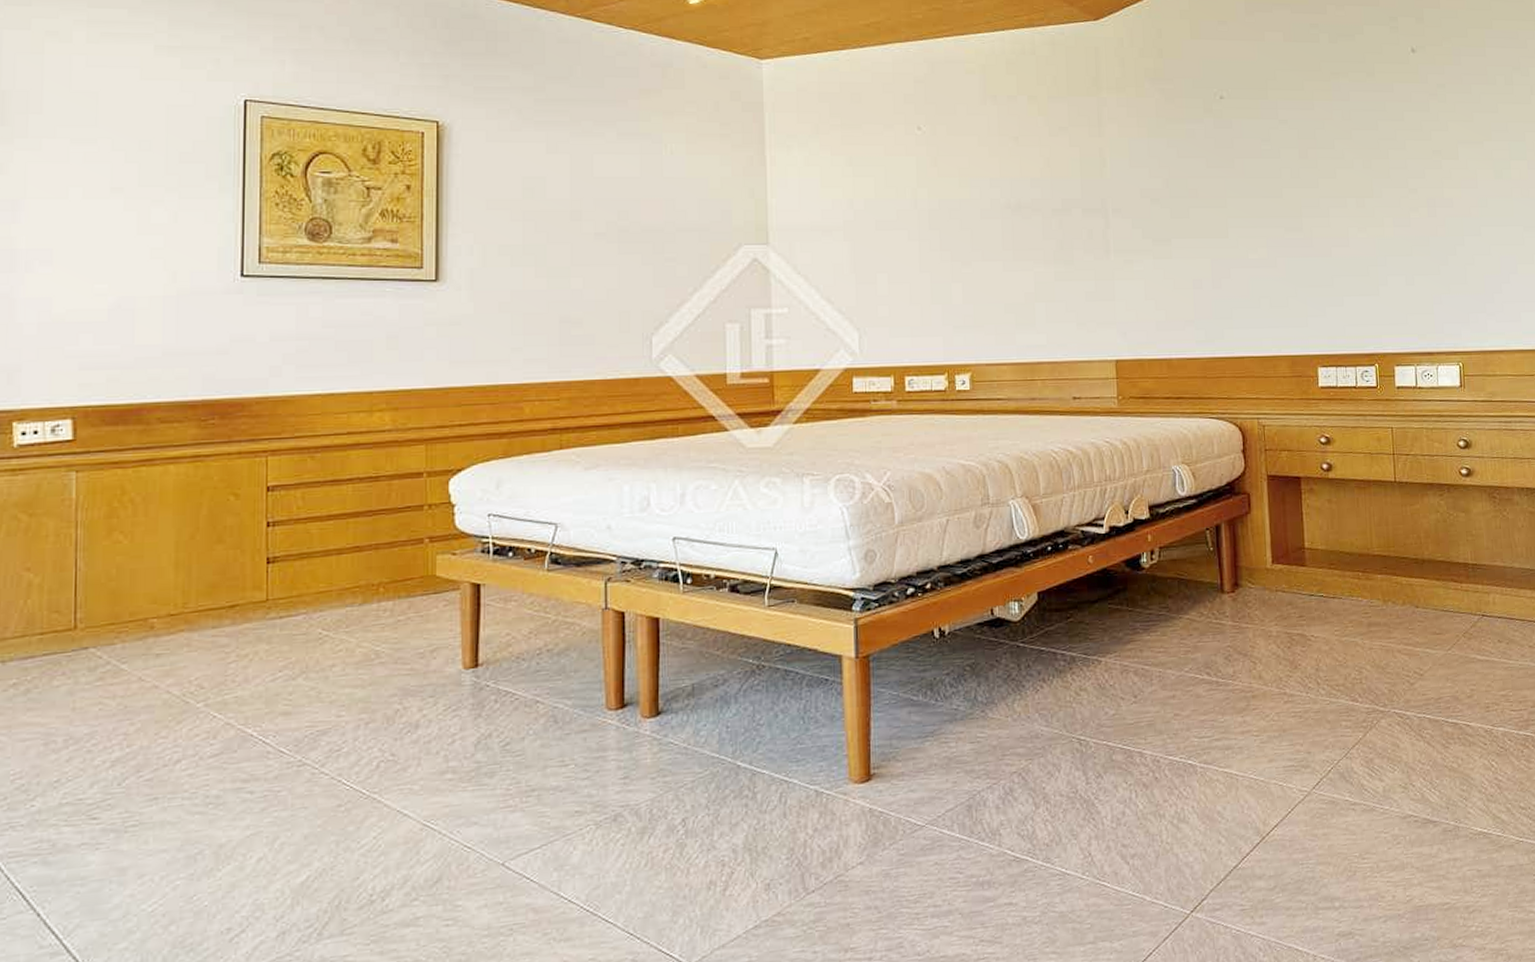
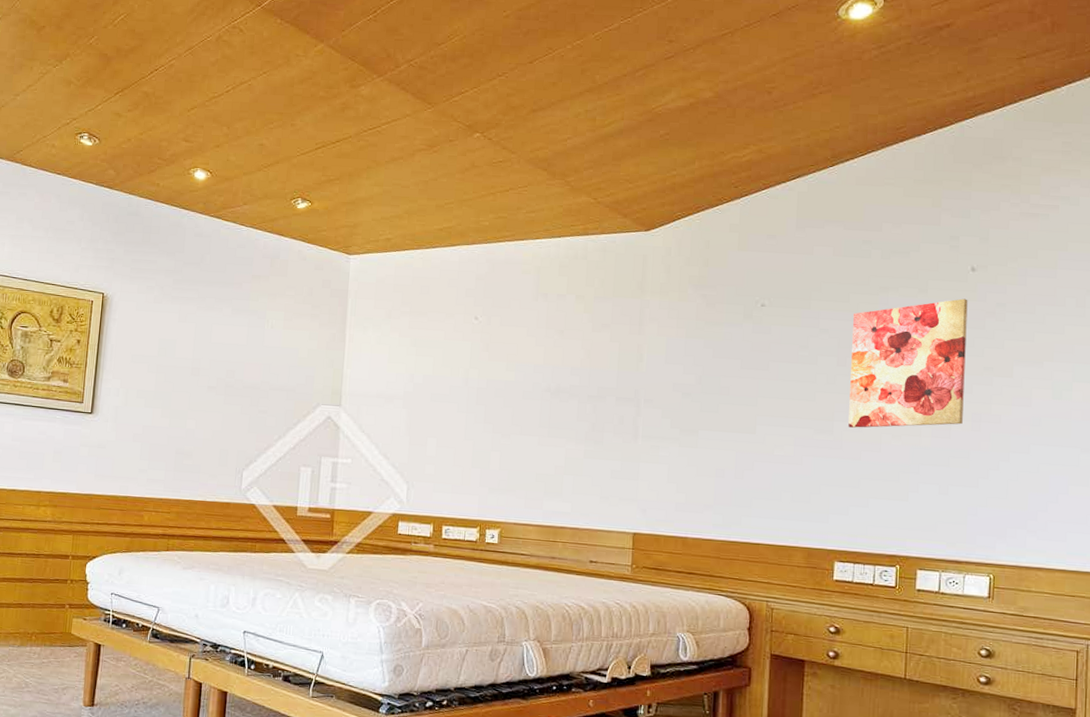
wall art: none [1309,81,1420,223] -> present [848,298,968,428]

